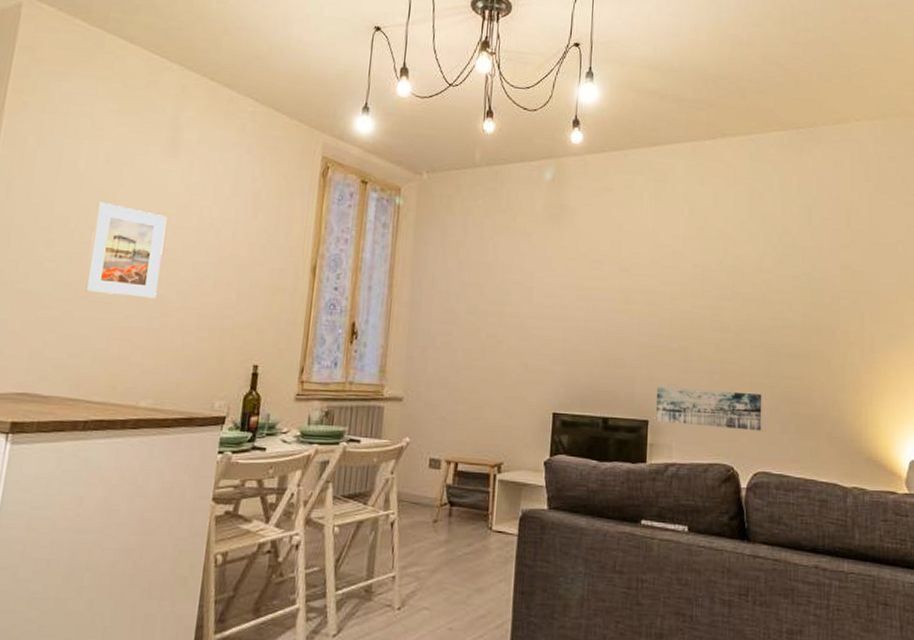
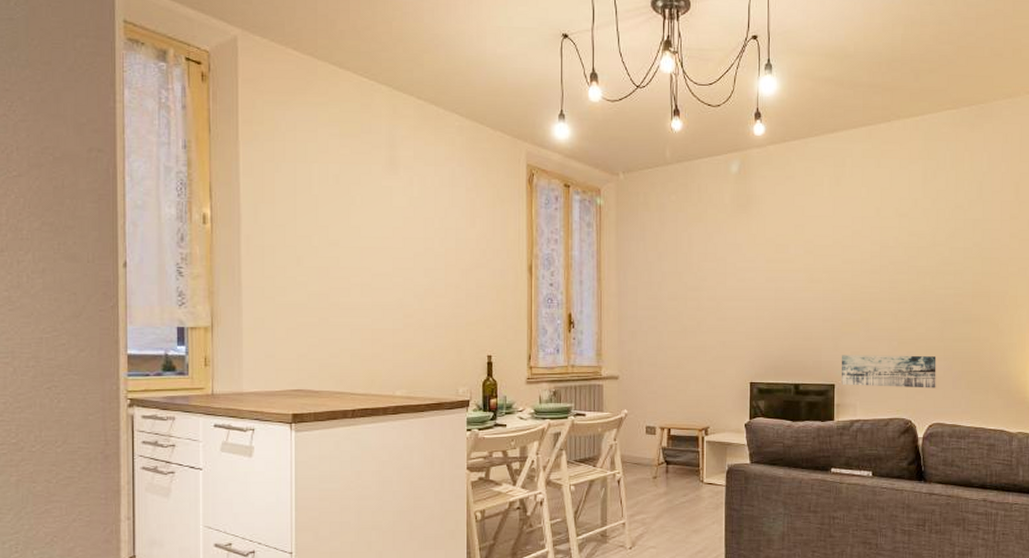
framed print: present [84,201,167,299] -> none [334,219,396,303]

